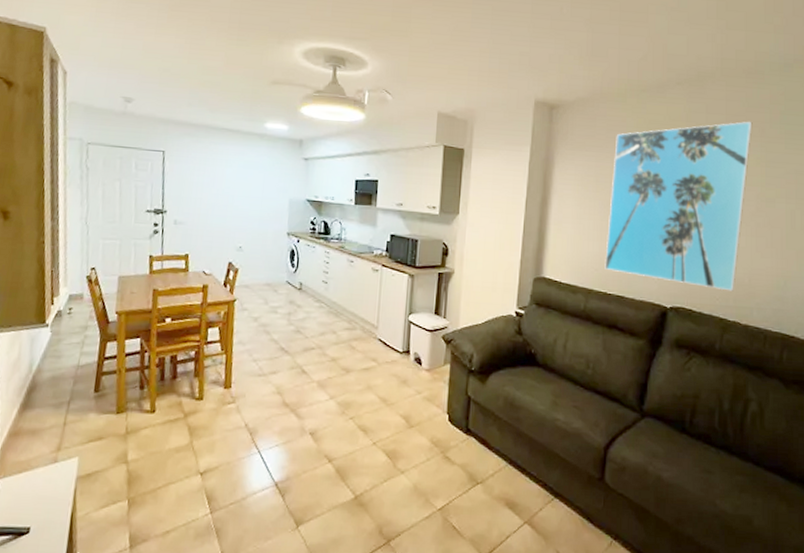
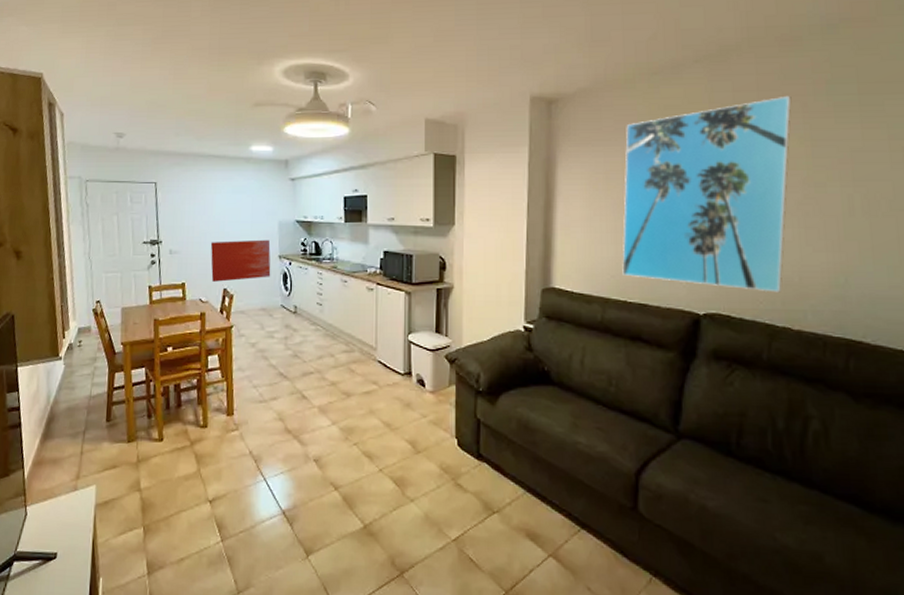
wall art: none [216,215,280,255] -> present [210,239,271,282]

